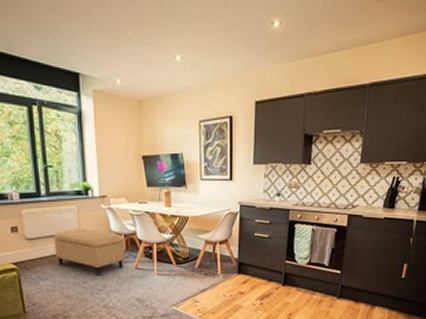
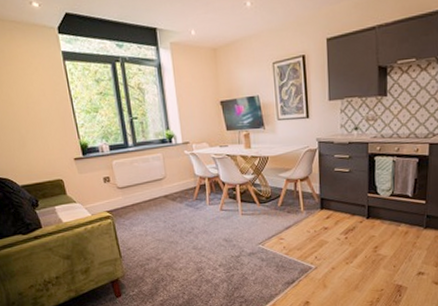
ottoman: present [52,229,126,275] -> none [142,175,211,218]

